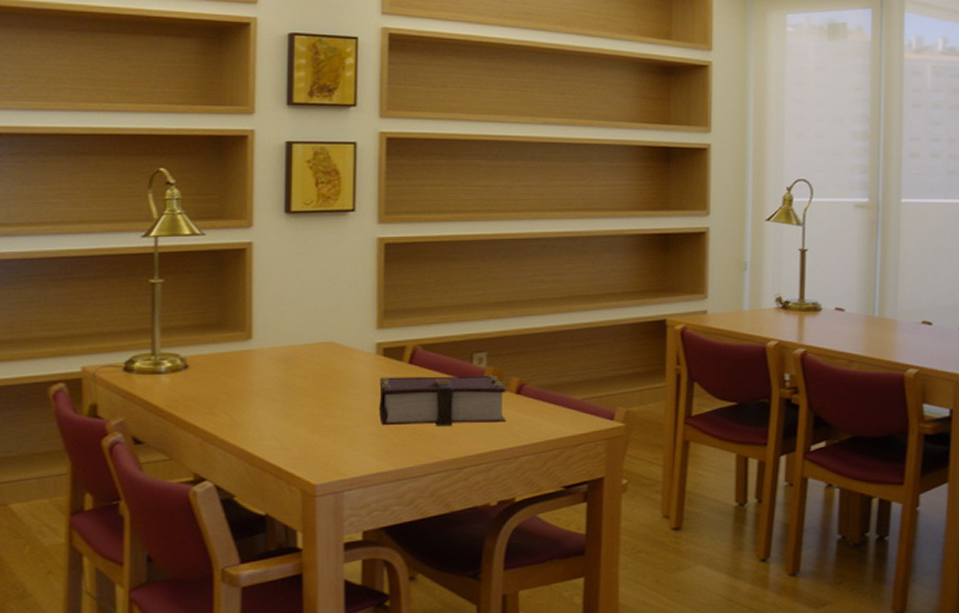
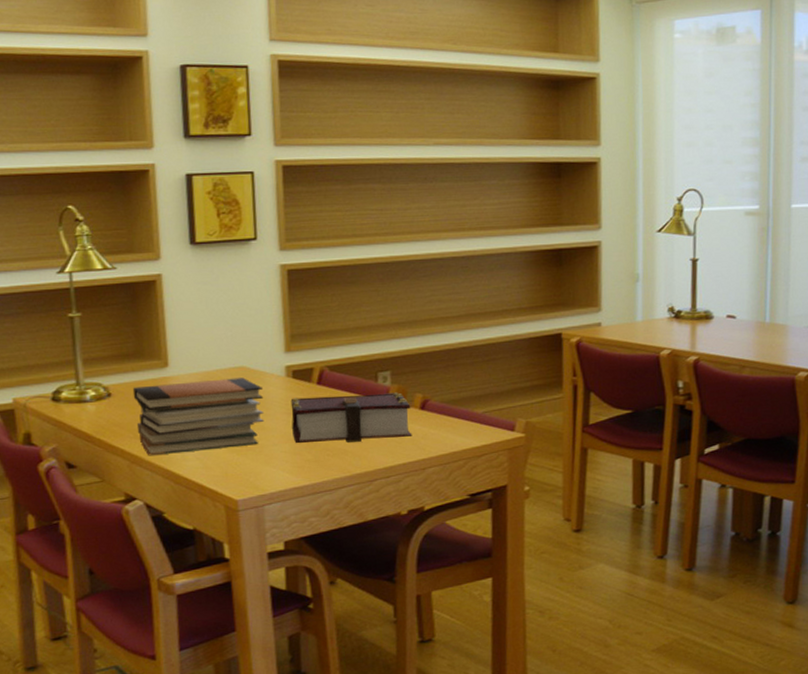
book stack: none [211,353,352,434] -> present [132,377,264,456]

